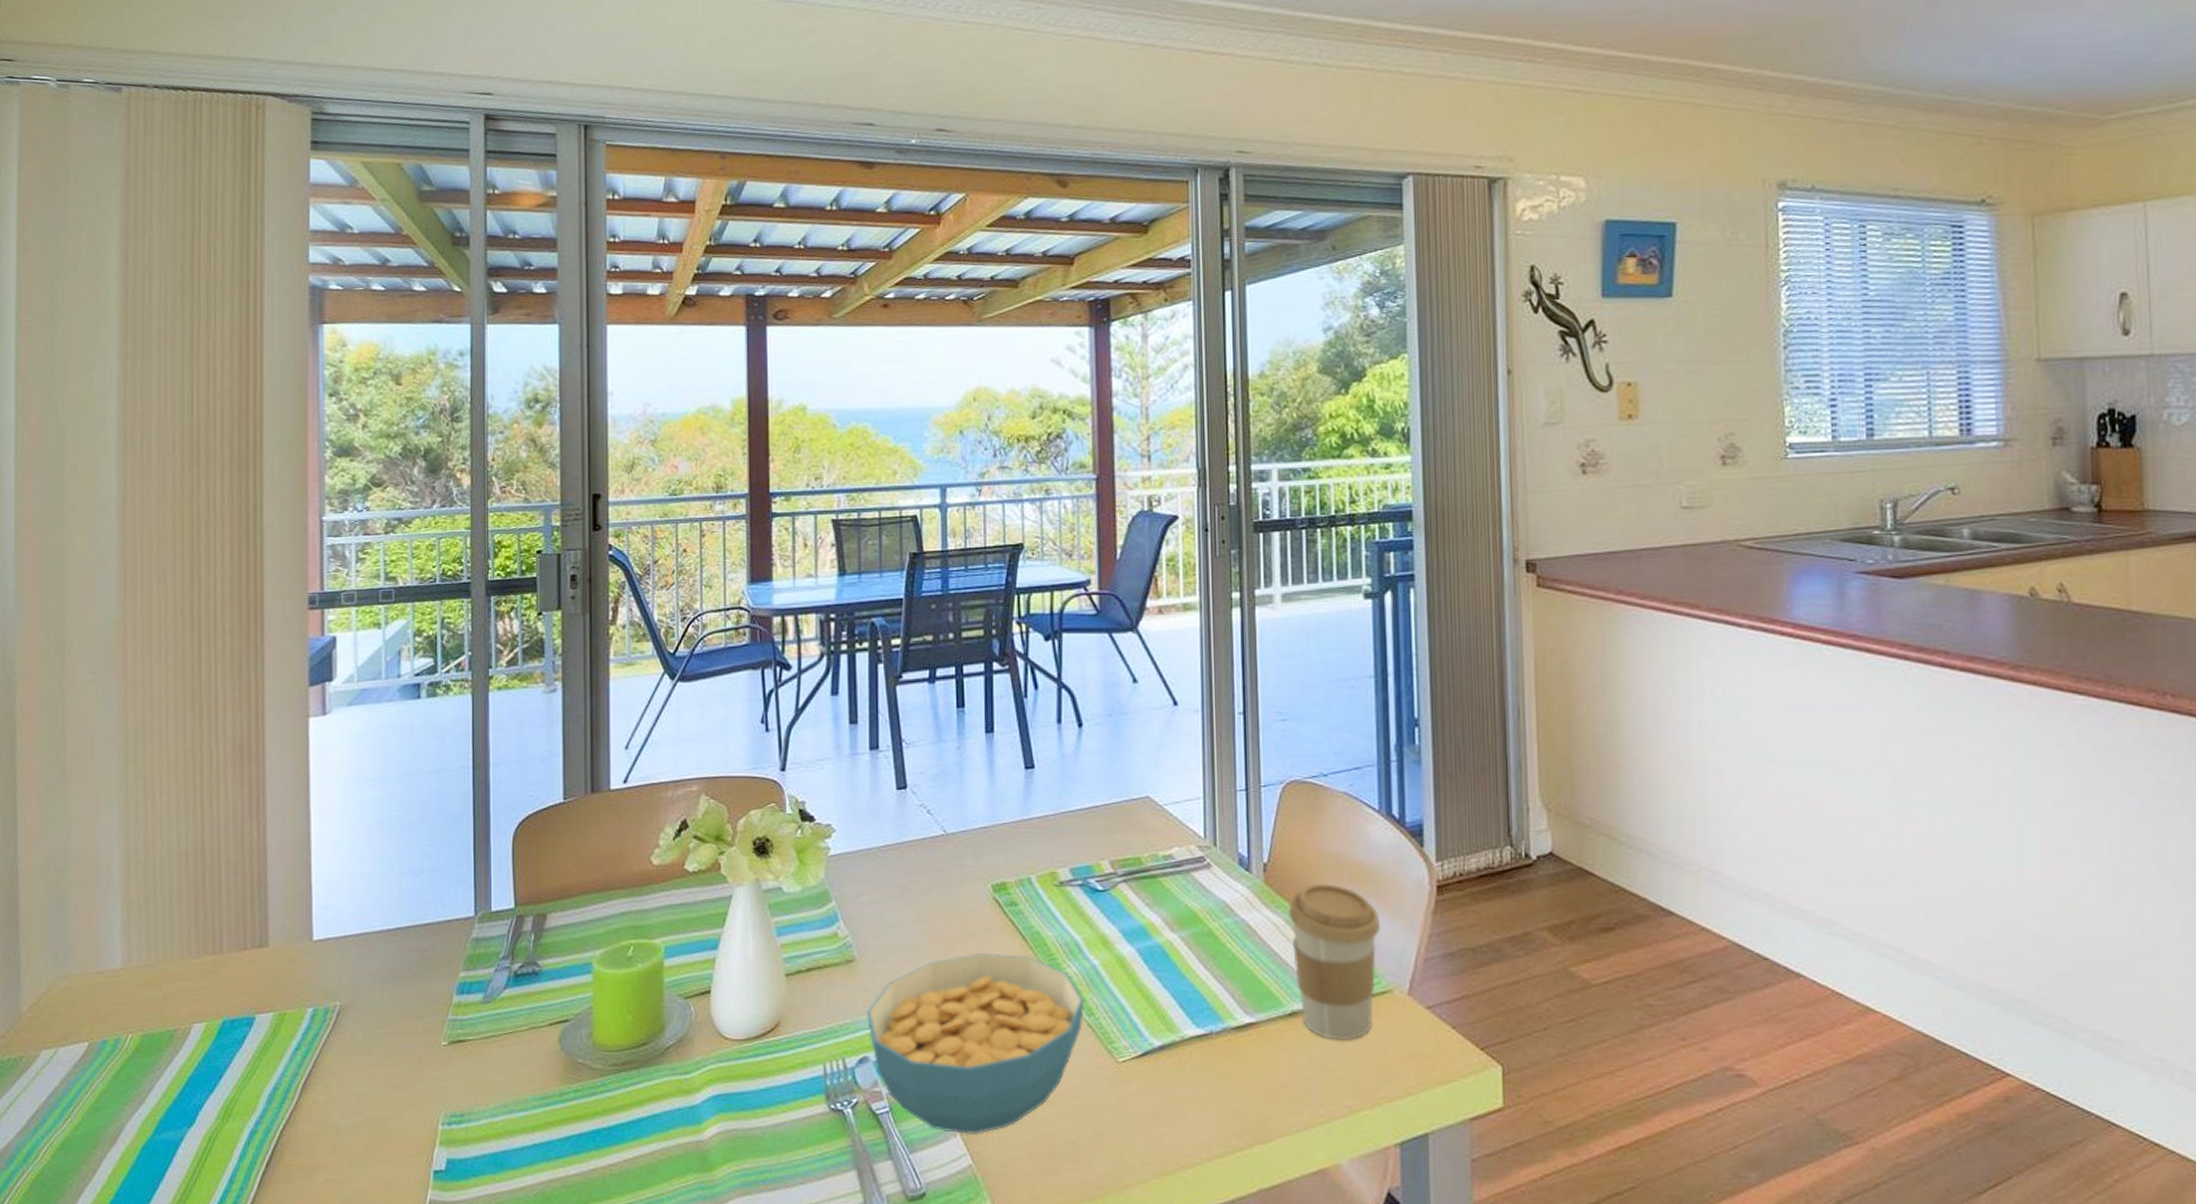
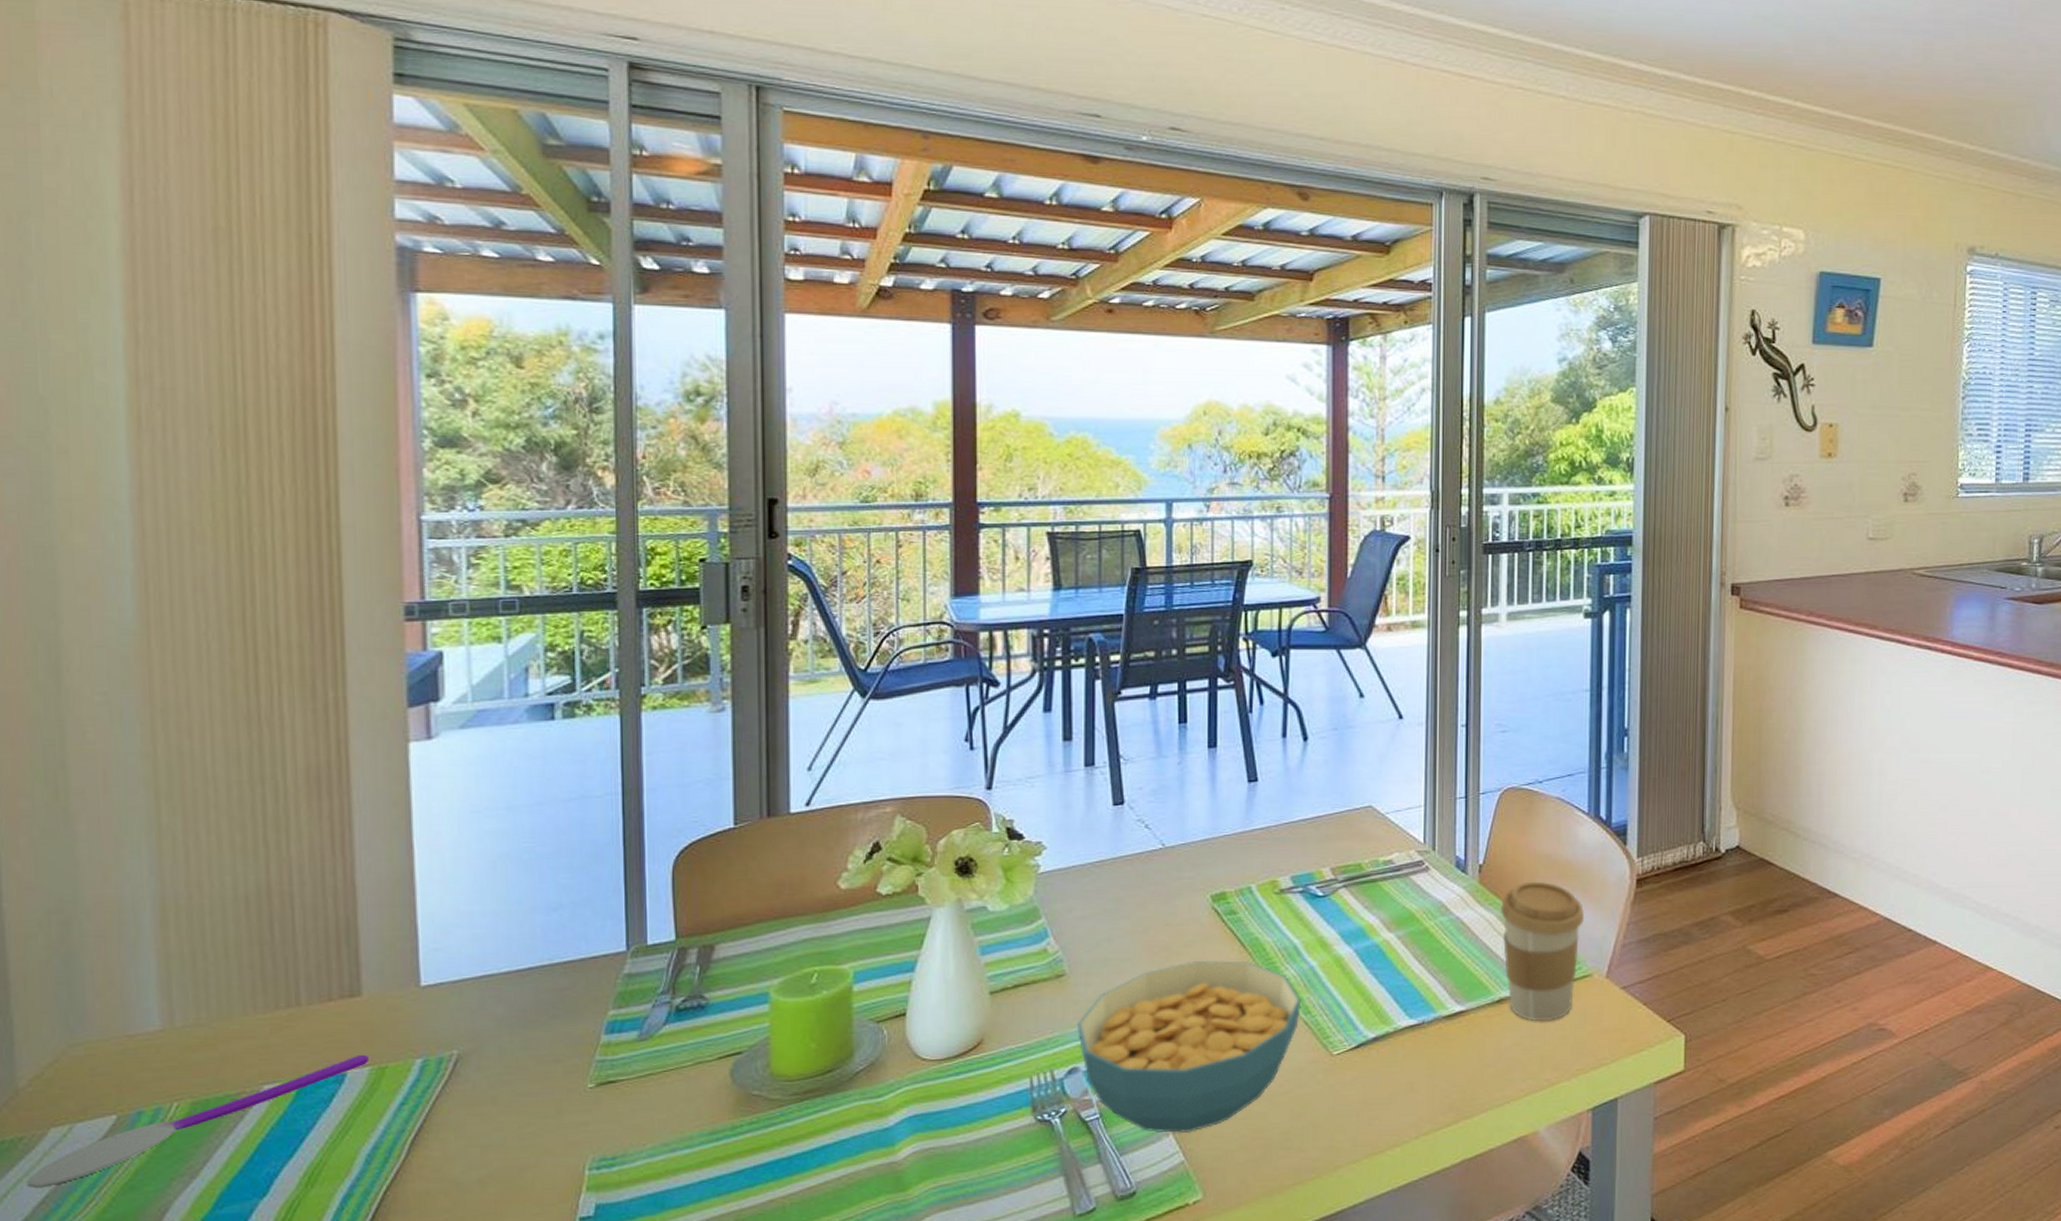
spoon: none [24,1000,272,1103] -> present [26,1054,368,1188]

